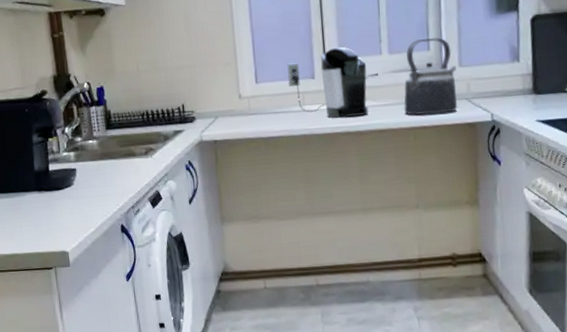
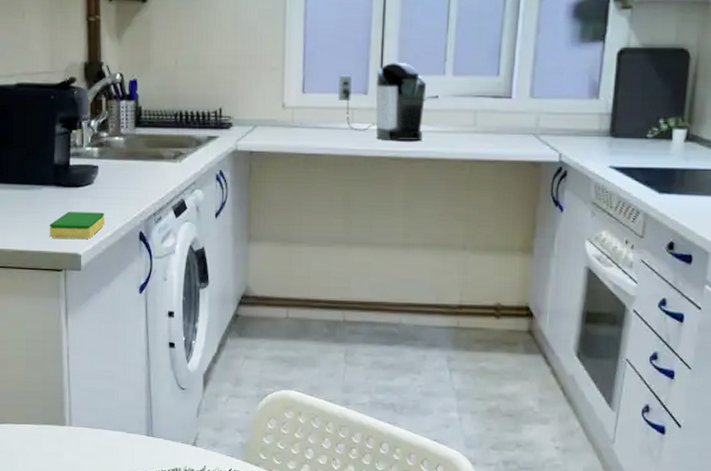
dish sponge: none [36,211,88,239] -> present [49,212,105,239]
kettle: present [404,37,458,115] -> none [463,61,526,148]

